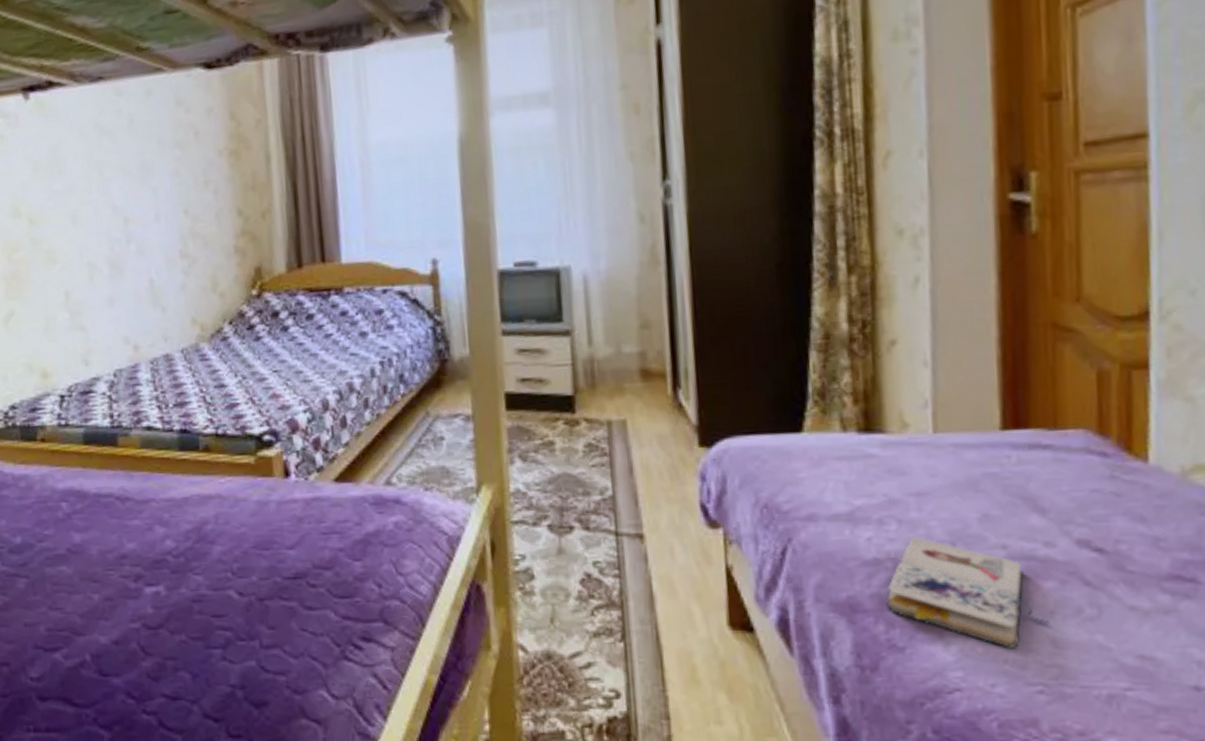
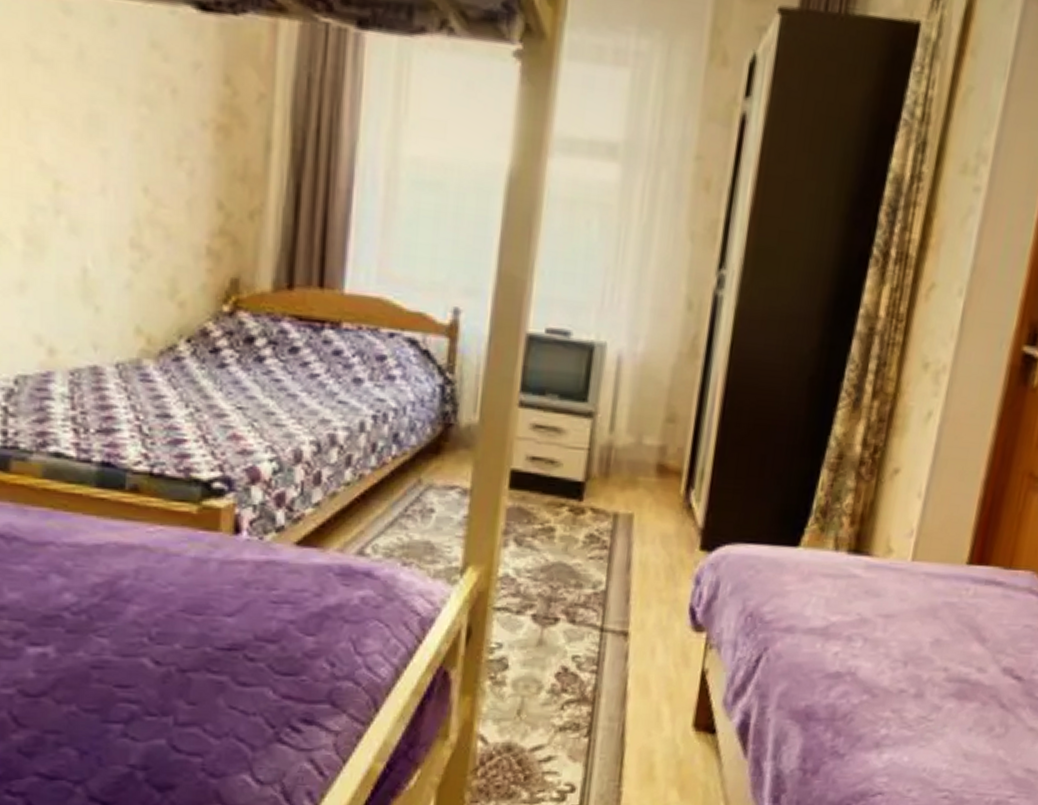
paperback book: present [886,536,1050,648] -> none [837,654,966,759]

